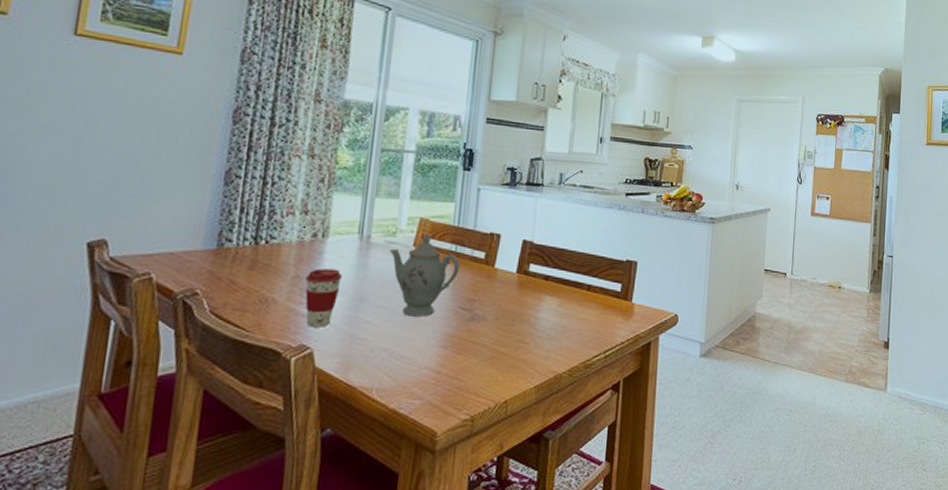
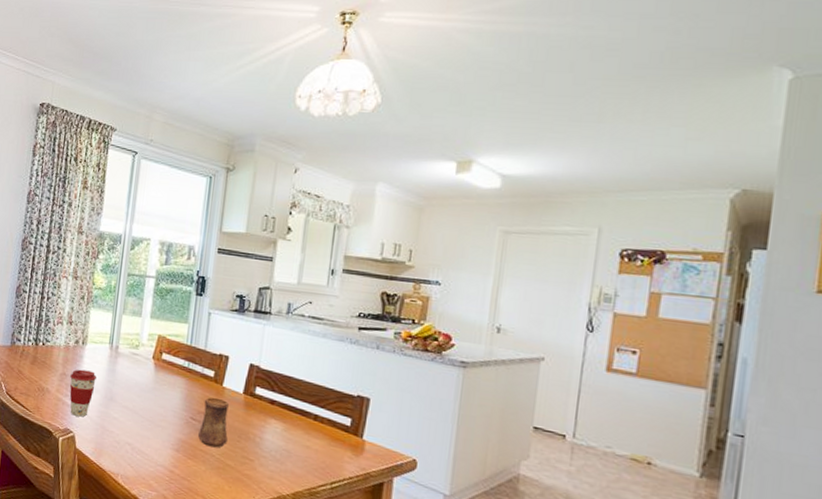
teapot: present [389,233,460,317] -> none [133,348,192,422]
cup: none [468,281,501,336] -> present [198,397,229,448]

